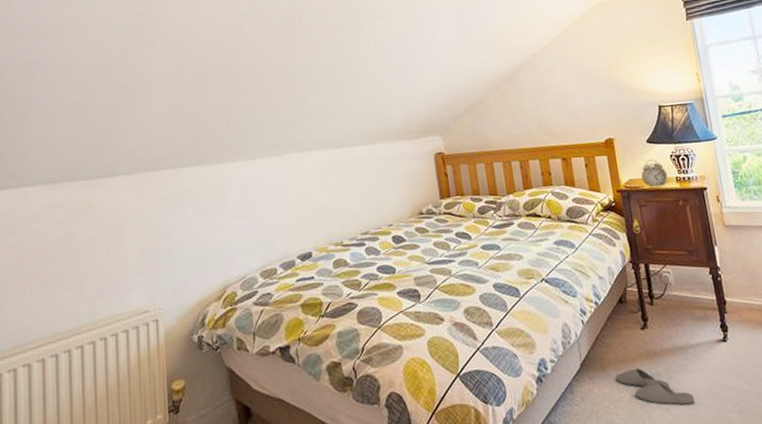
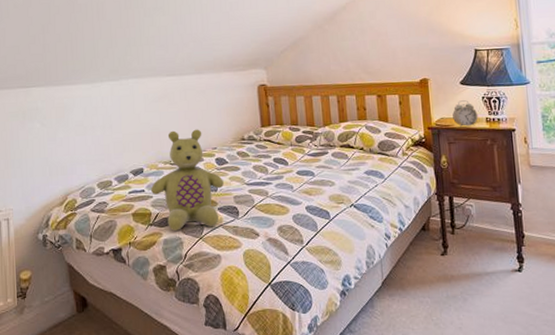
stuffed bear: none [320,205,402,321] -> present [150,129,224,231]
slippers: present [616,367,695,405] -> none [414,289,486,325]

